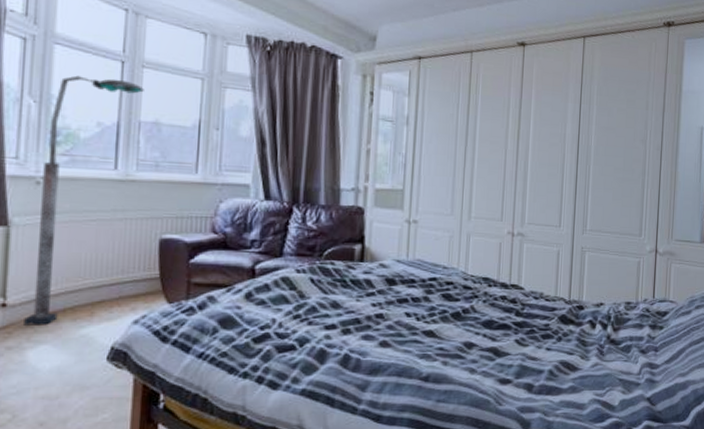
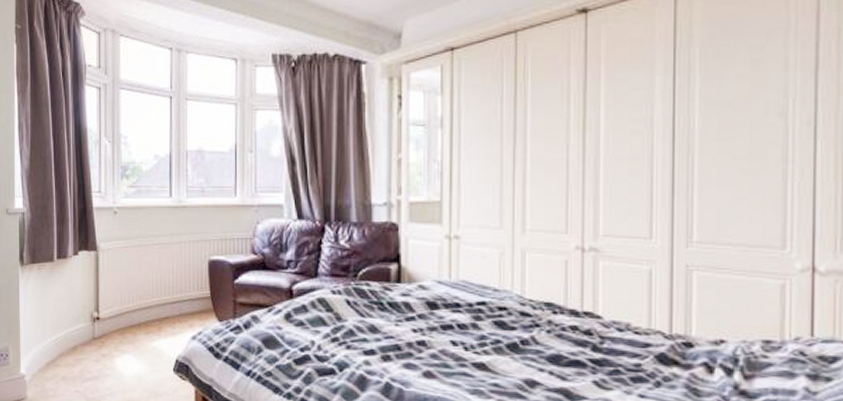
floor lamp: present [24,75,144,325] -> none [112,114,189,337]

